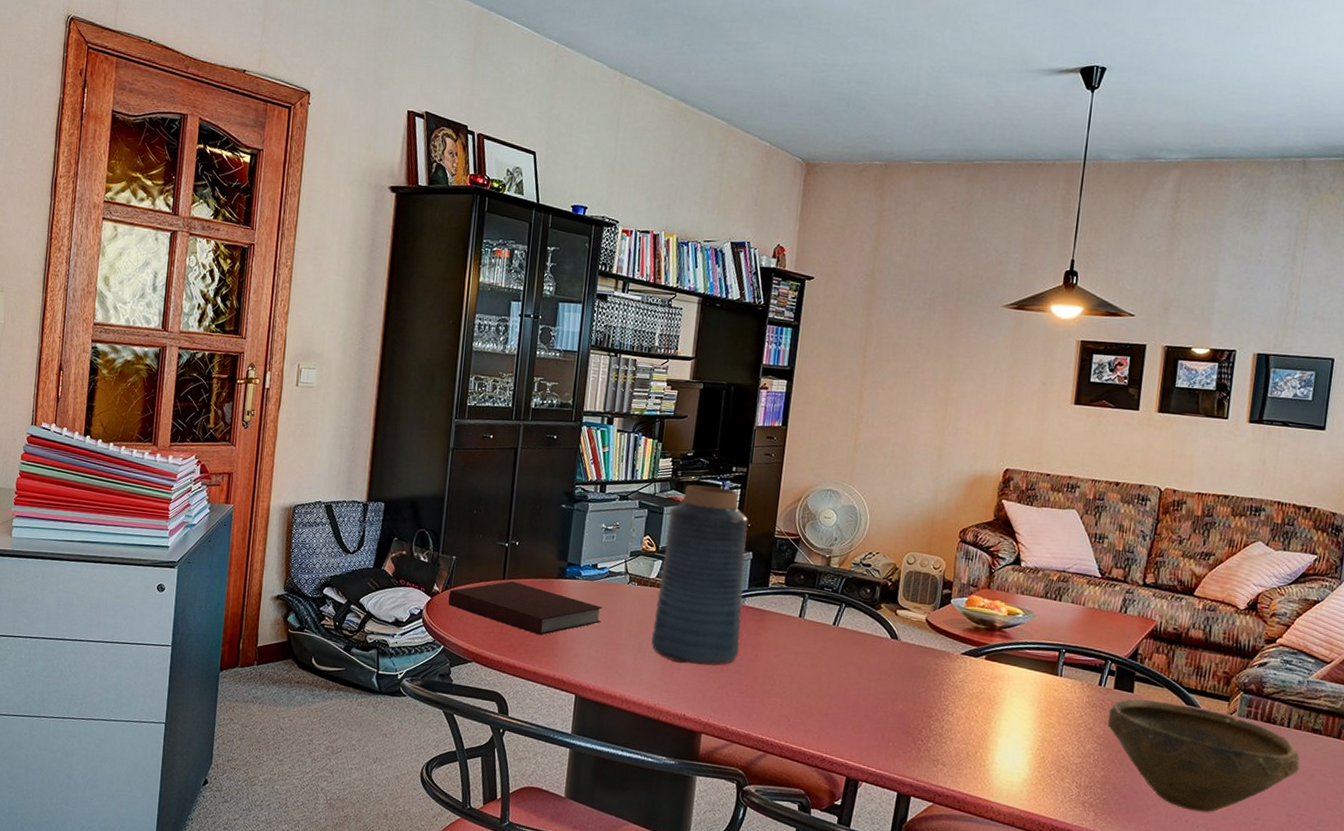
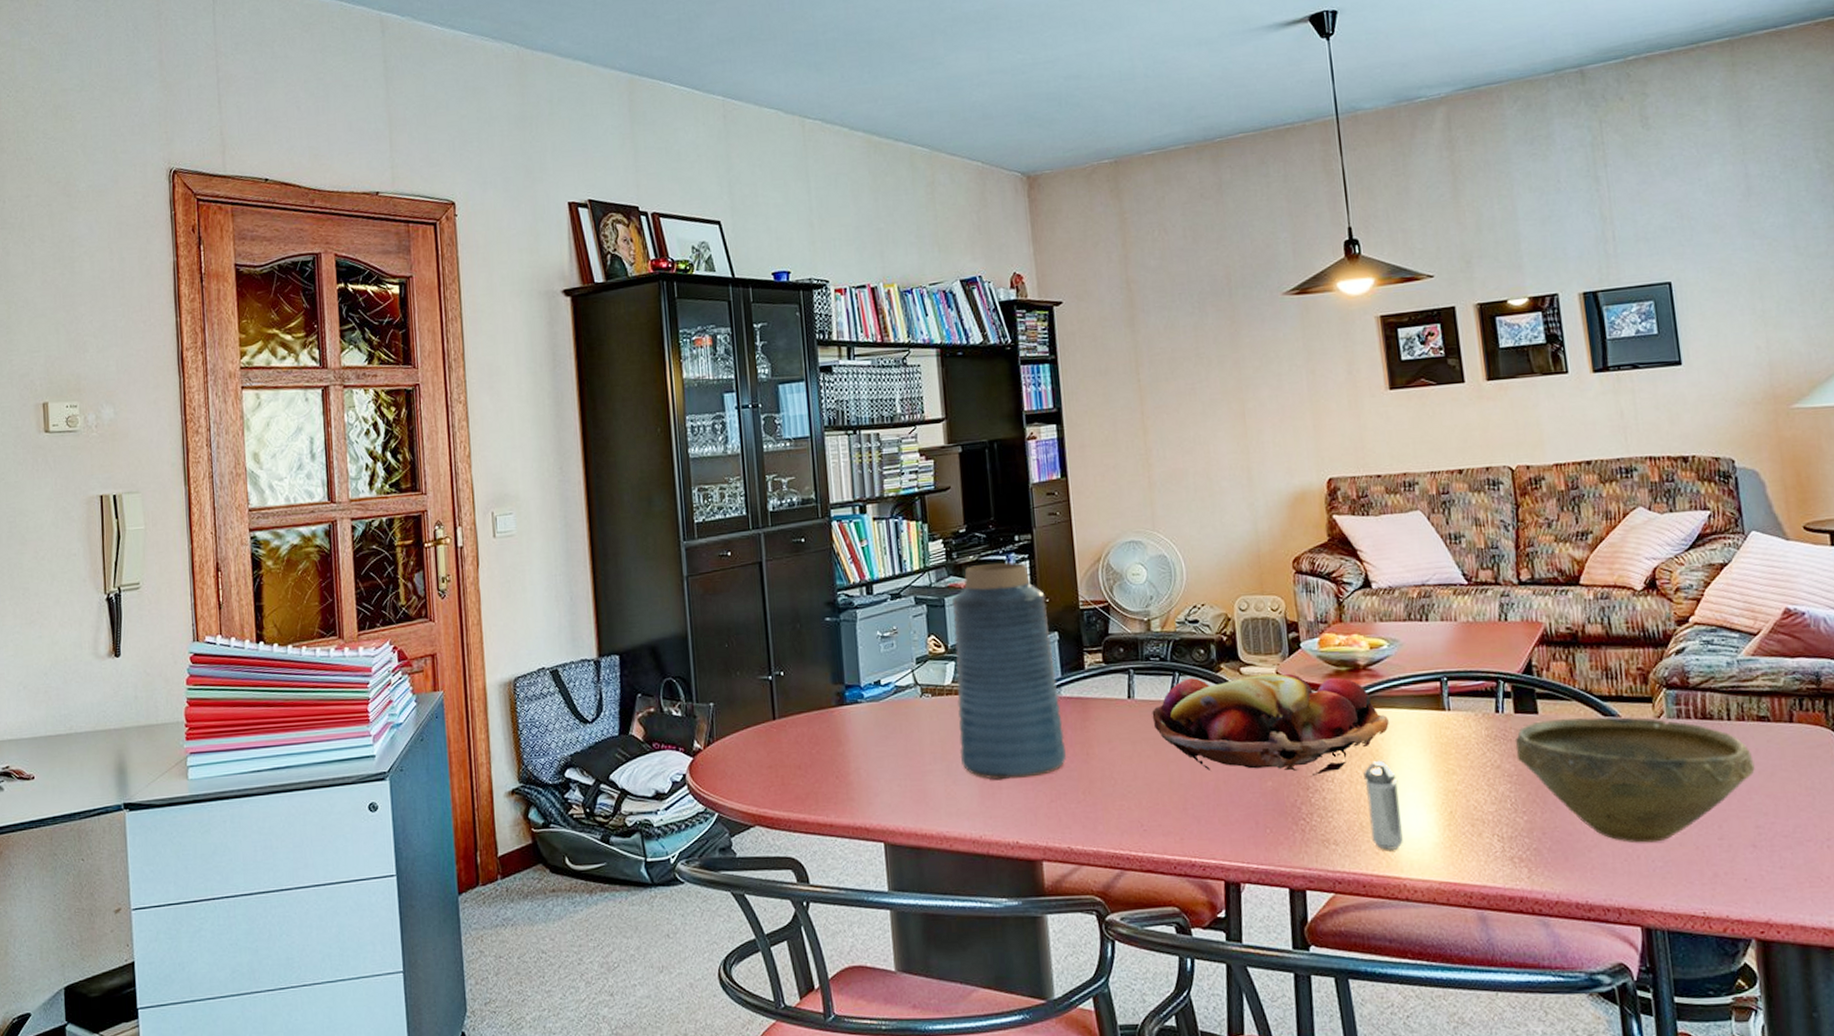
notebook: present [448,581,602,636] -> none [713,719,897,779]
fruit basket: none [815,610,1010,708] -> present [1152,673,1389,777]
shaker: none [973,705,1006,779] -> present [1363,761,1403,851]

